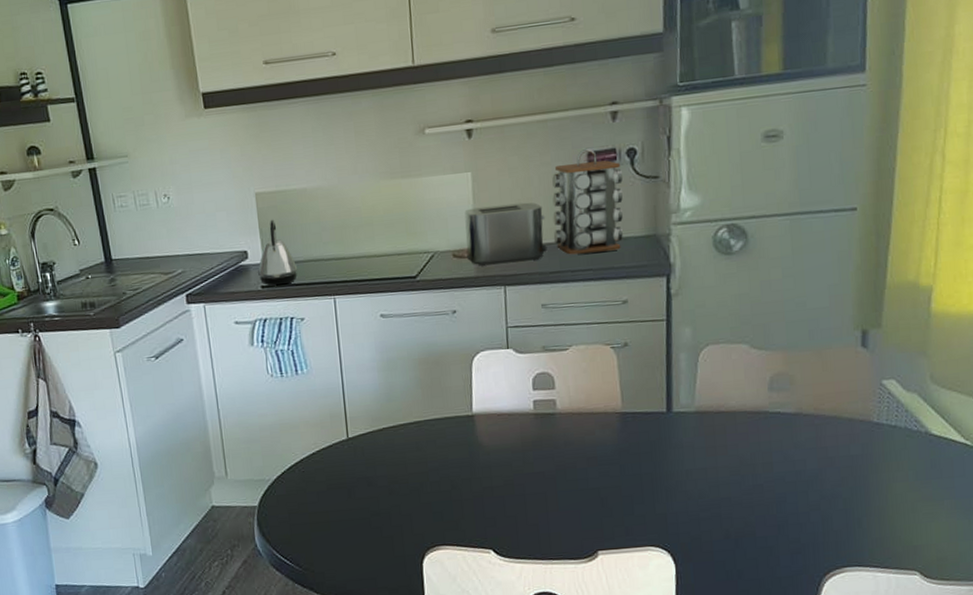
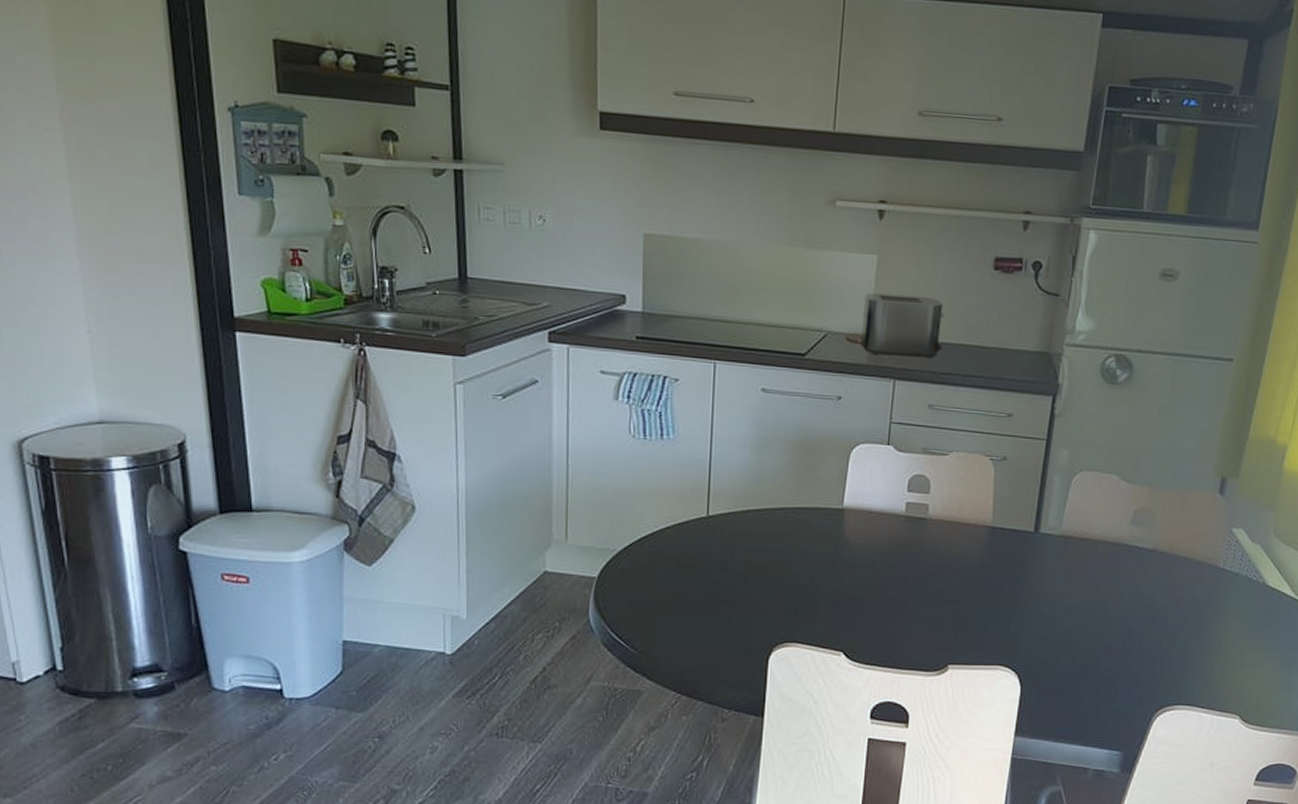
kettle: present [258,219,298,286] -> none [635,265,680,339]
spice rack: present [552,149,623,255] -> none [949,253,1025,362]

